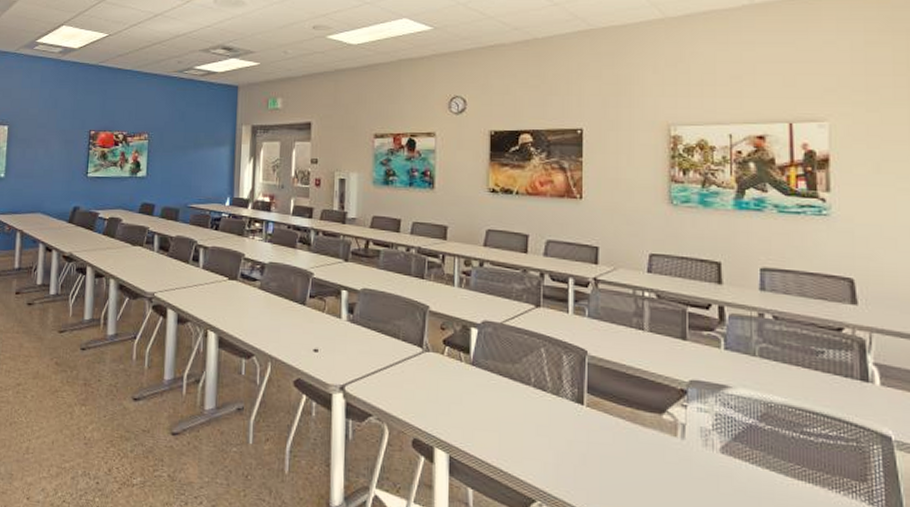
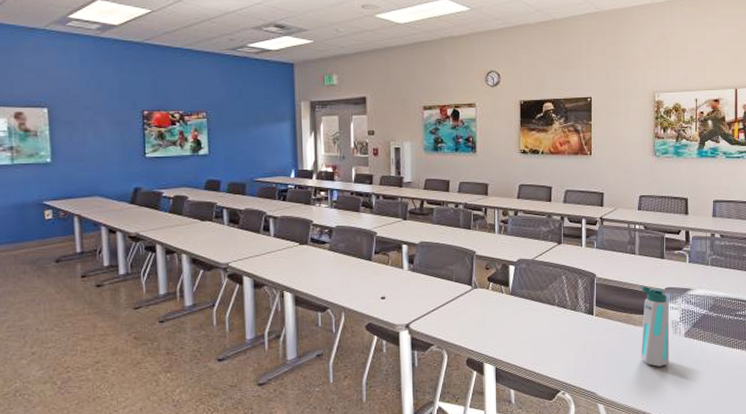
water bottle: none [650,372,697,491] -> present [639,285,670,367]

